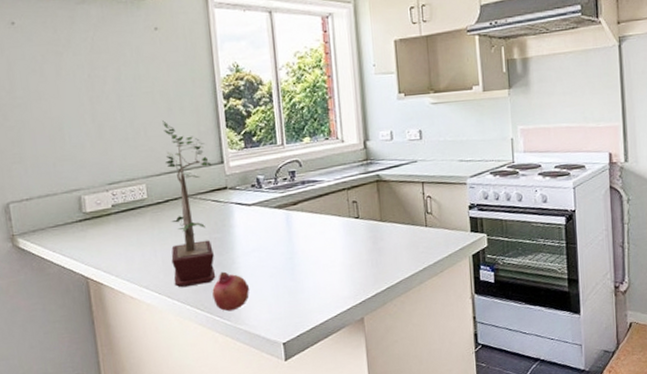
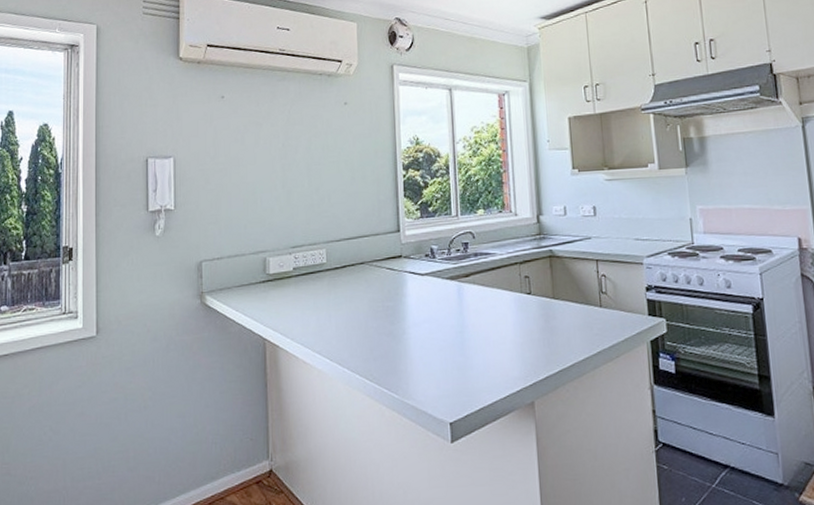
potted plant: present [162,120,216,288] -> none [344,188,389,356]
fruit: present [212,271,250,312] -> none [382,341,418,384]

